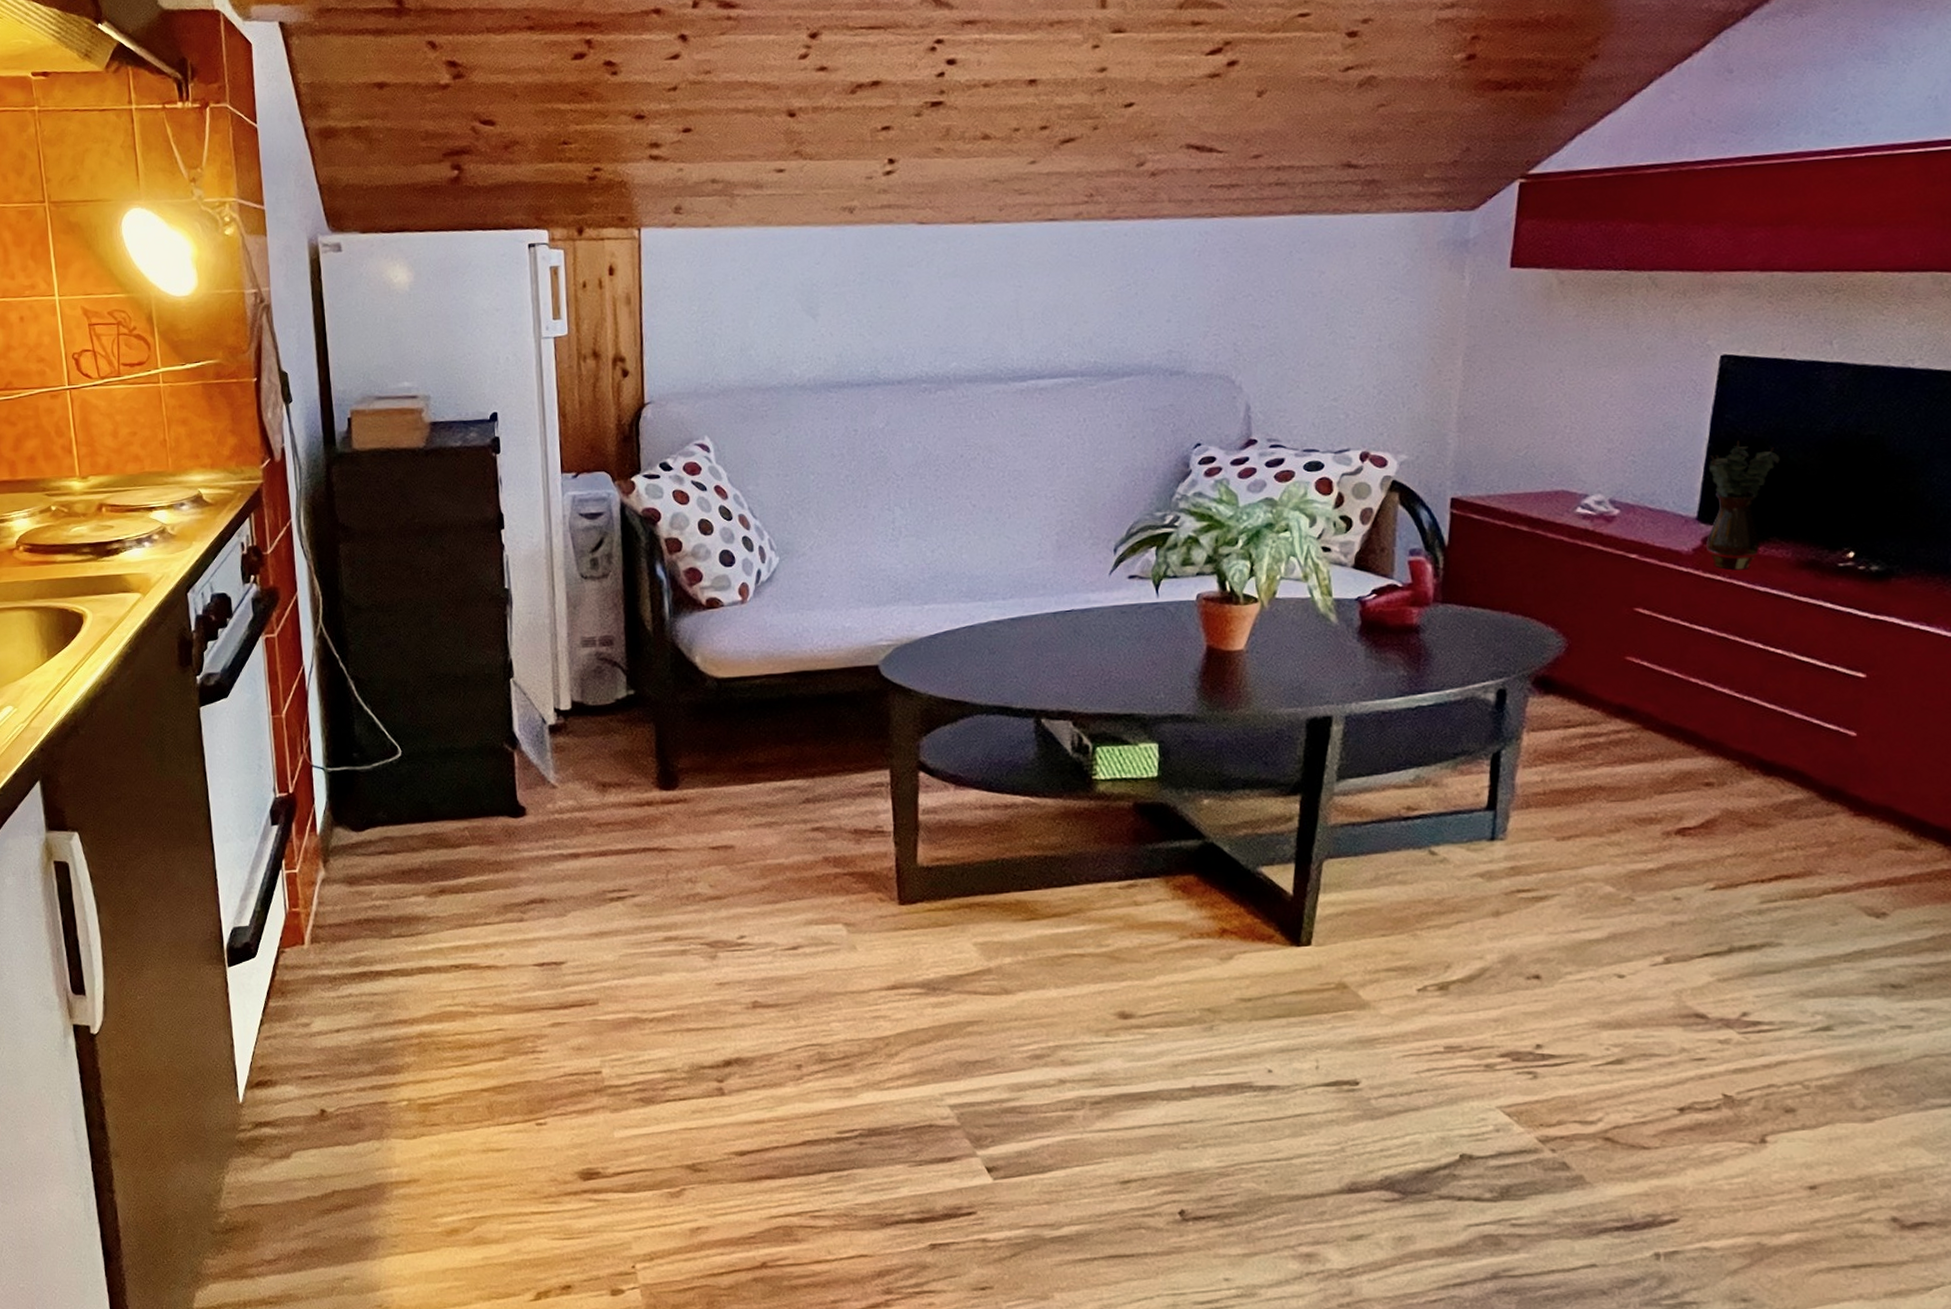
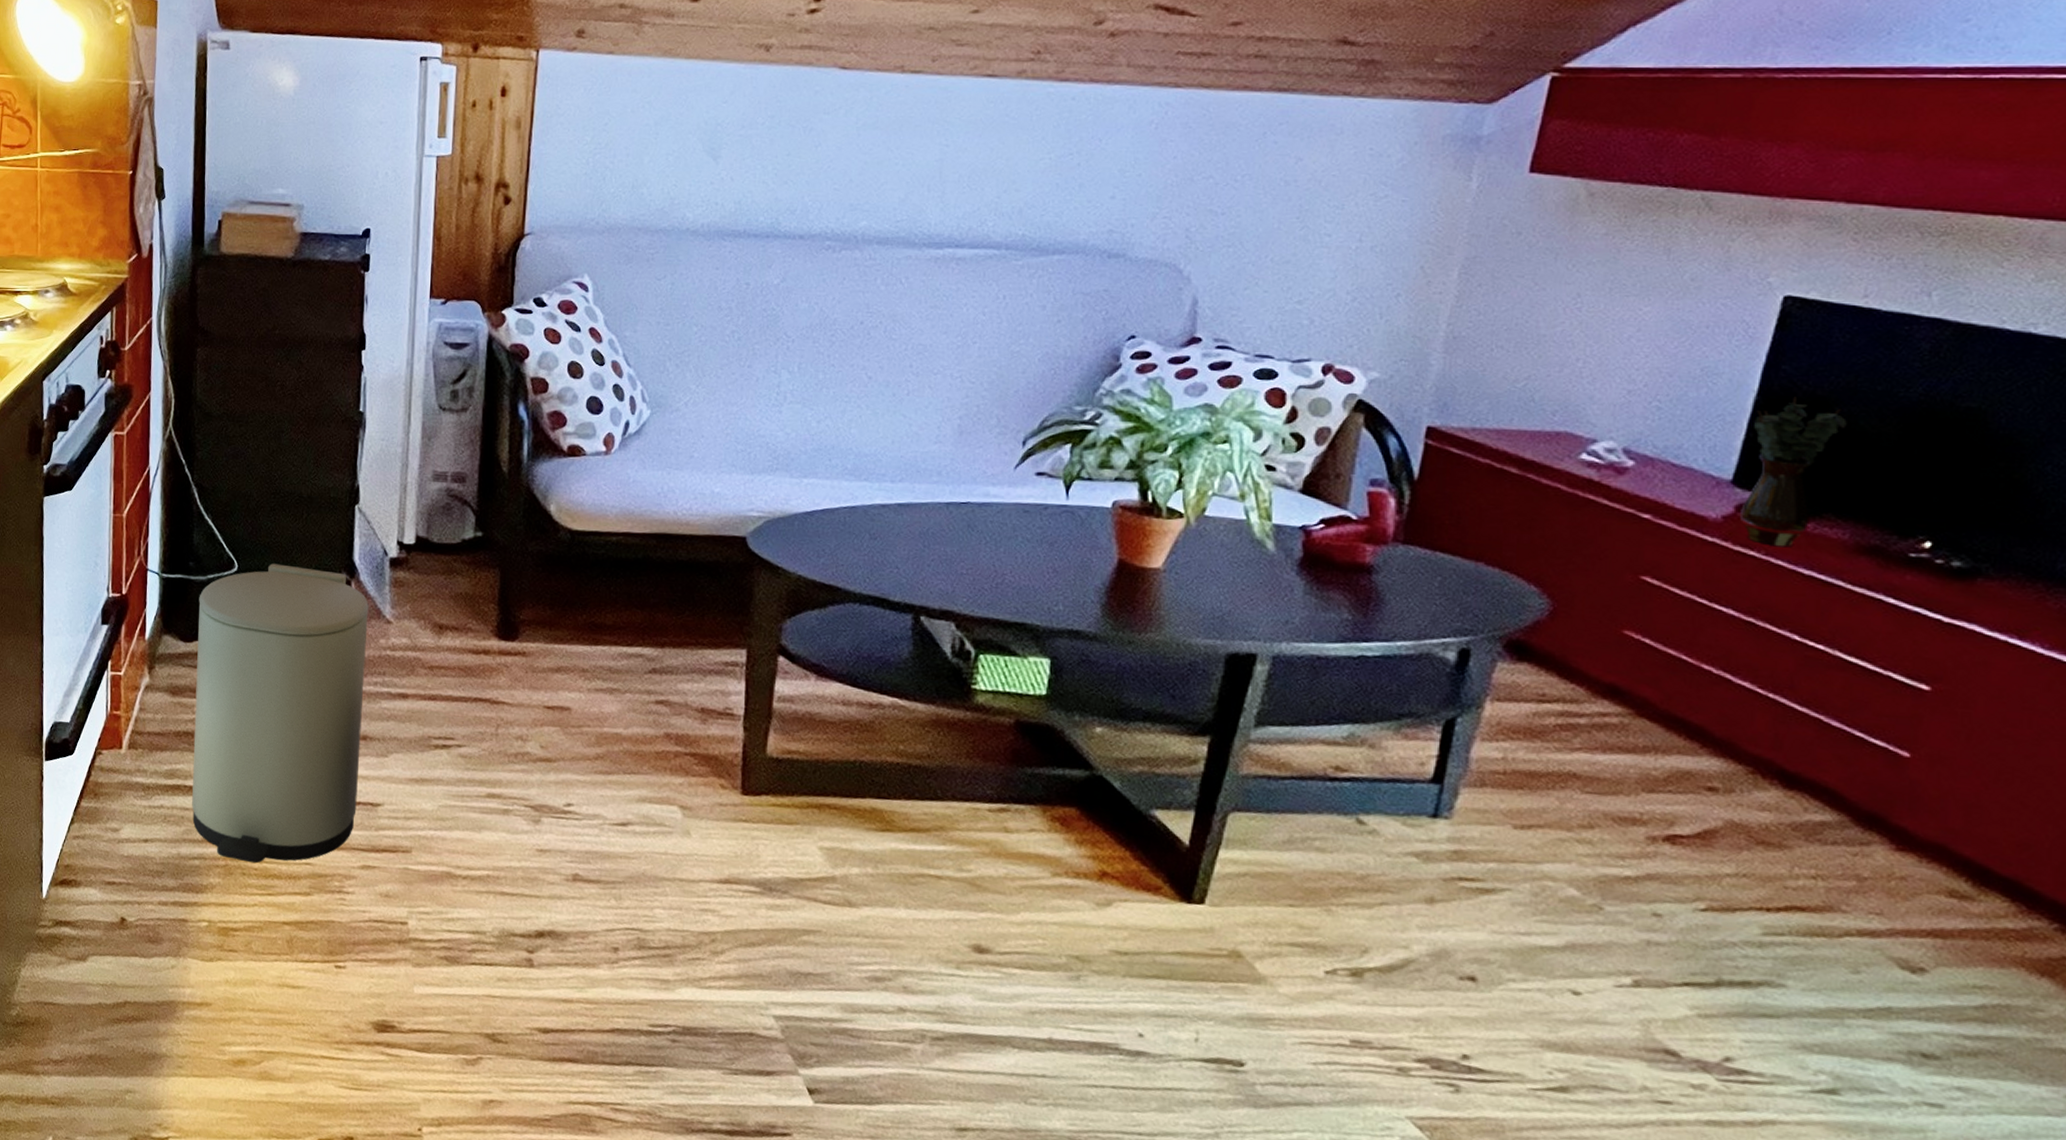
pedal bin: none [366,744,542,1037] -> present [192,563,369,864]

